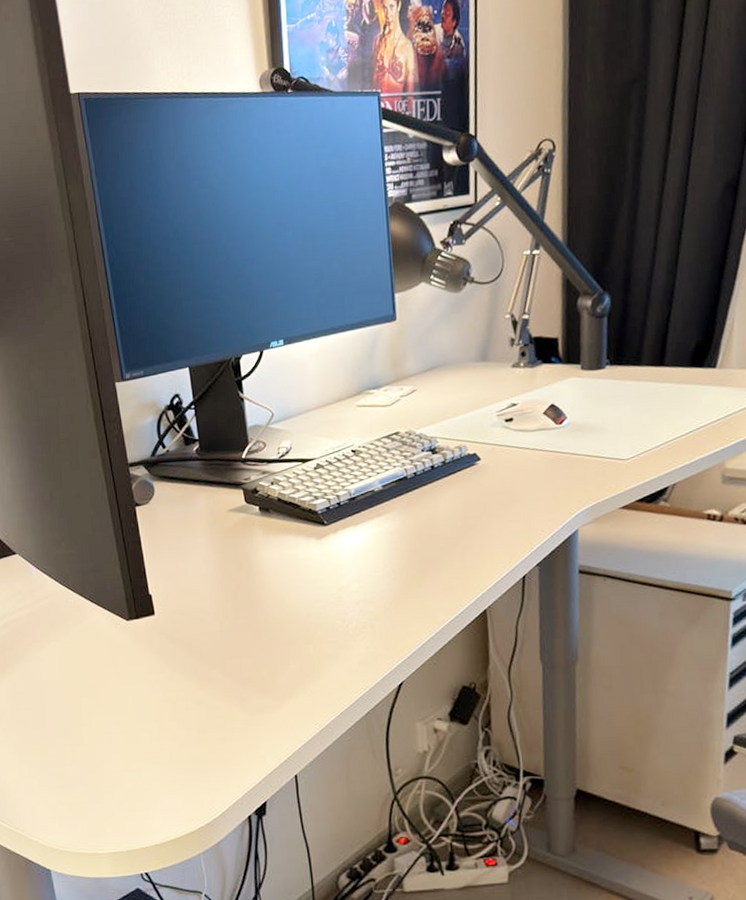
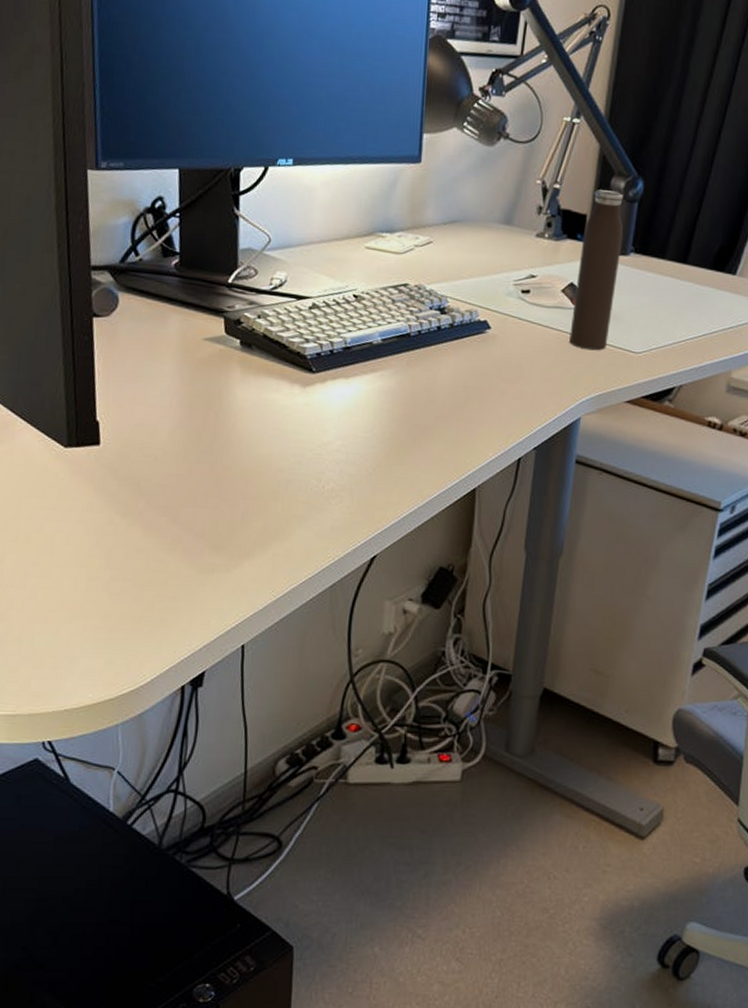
water bottle: none [556,310,597,464] -> present [569,189,624,350]

